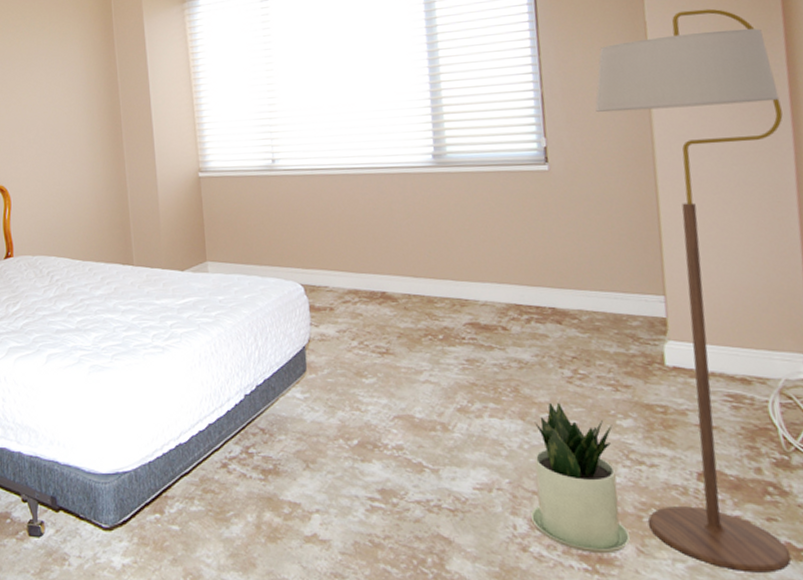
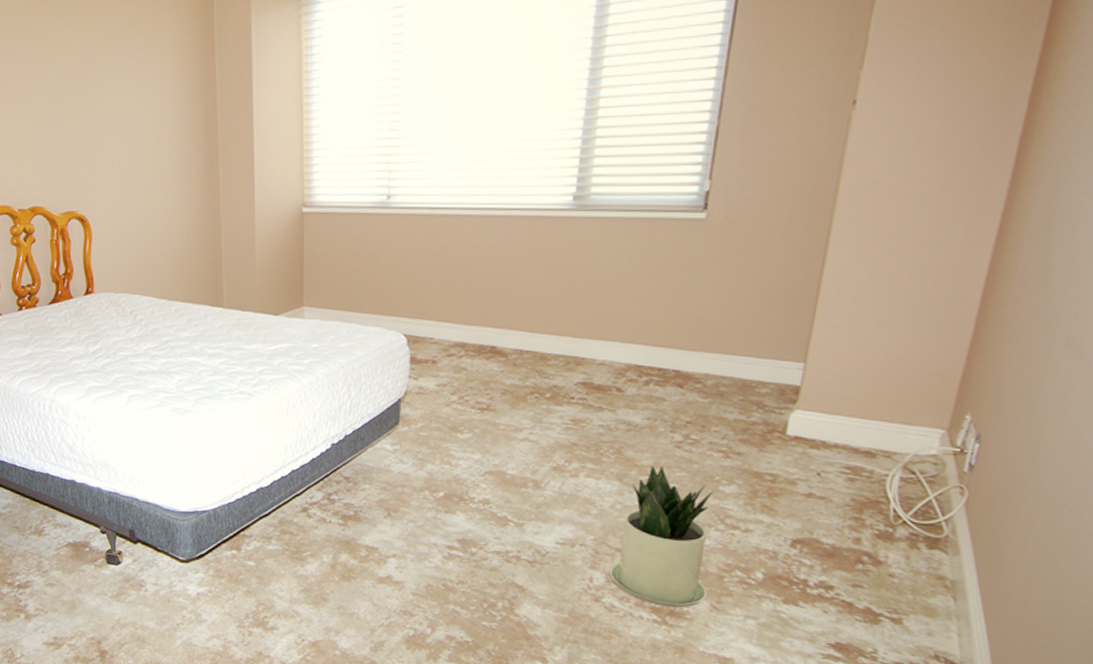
floor lamp: present [595,8,791,573] -> none [729,22,1012,633]

